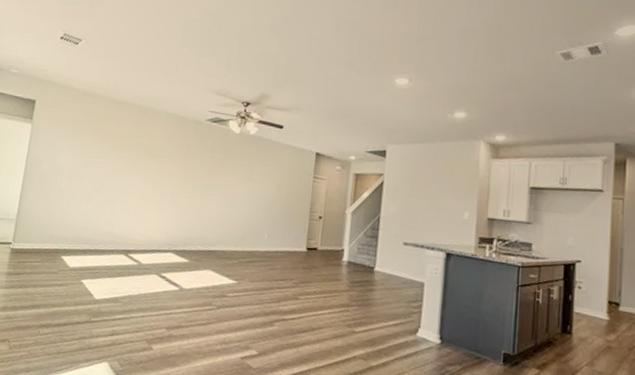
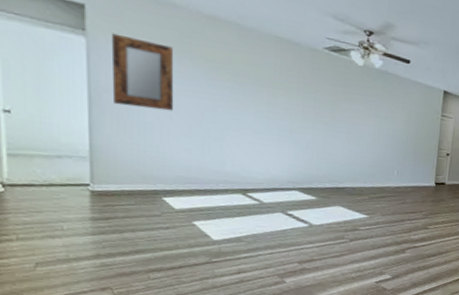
home mirror: none [41,120,89,180] -> present [111,33,174,111]

